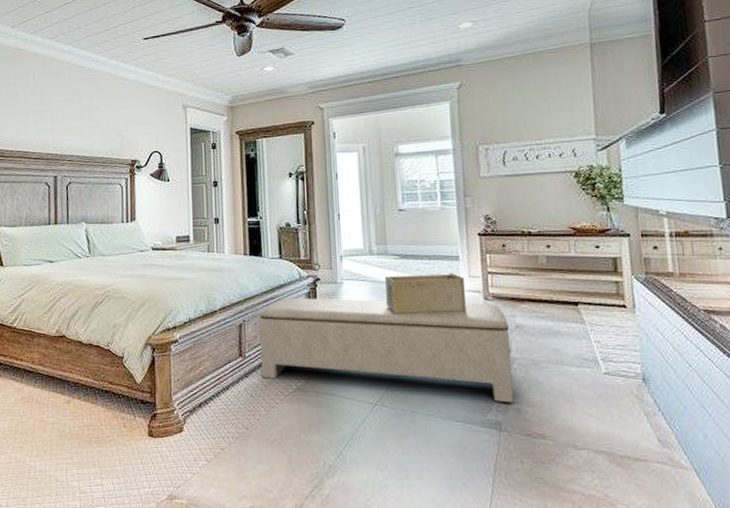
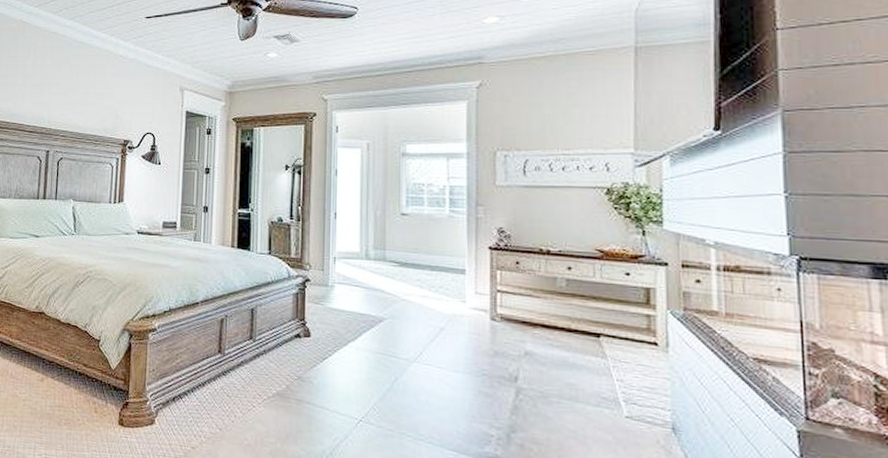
bench: present [259,297,514,403] -> none [240,296,517,438]
decorative box: present [385,273,466,313] -> none [381,284,469,332]

